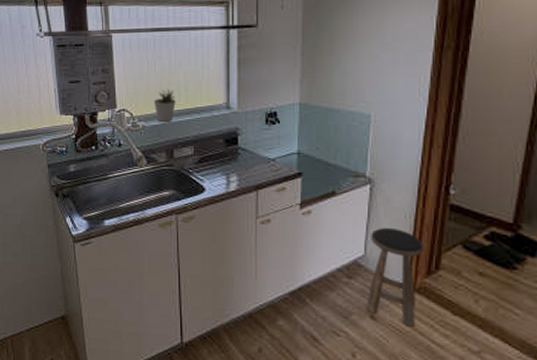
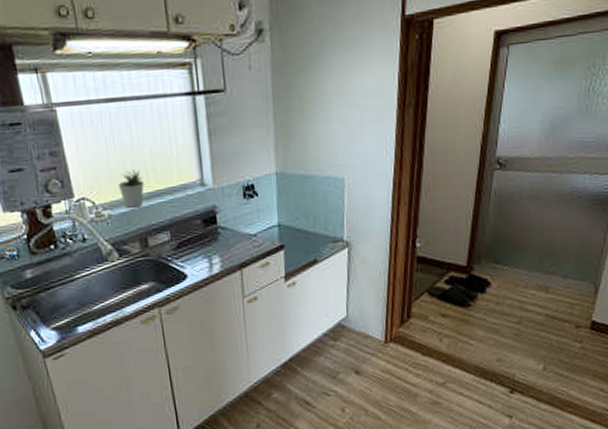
stool: present [366,228,424,327] -> none [351,286,397,374]

